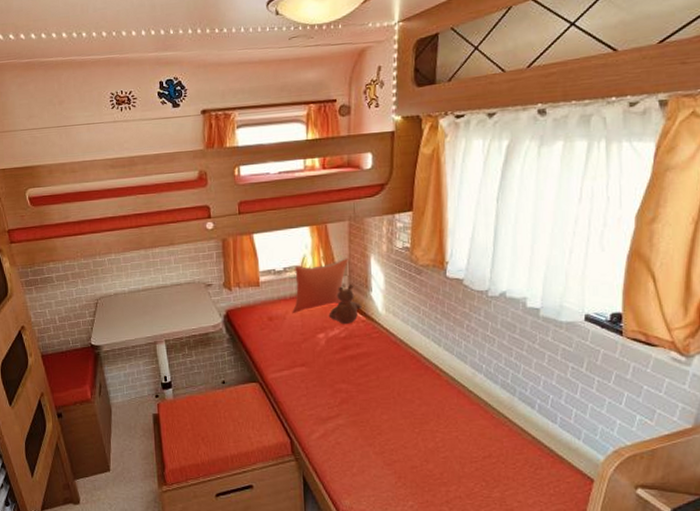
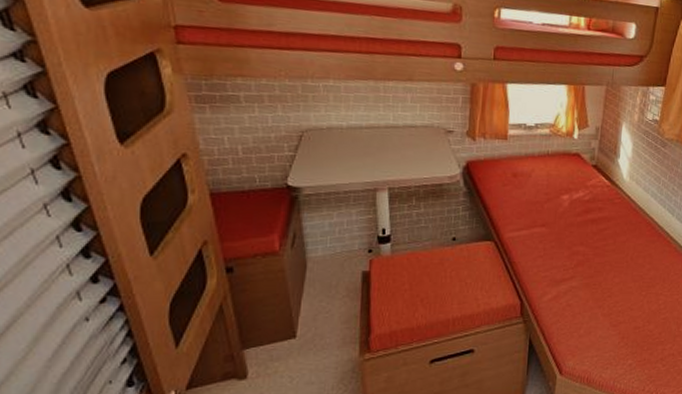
pillow: present [292,258,349,313] -> none [538,122,602,172]
teddy bear: present [328,285,363,325] -> none [575,149,609,189]

